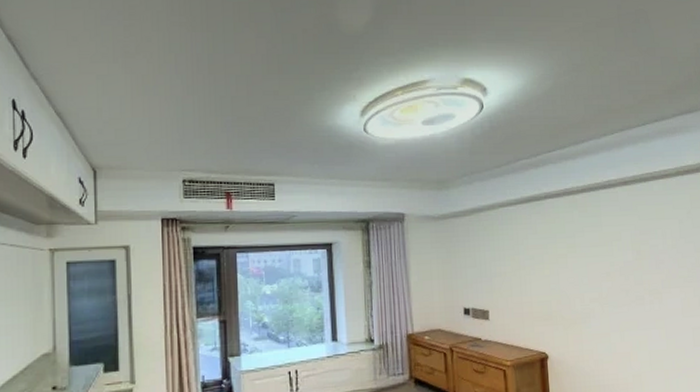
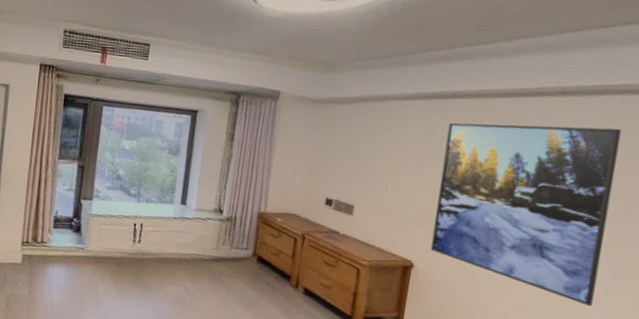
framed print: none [548,206,687,361] -> present [430,122,622,306]

